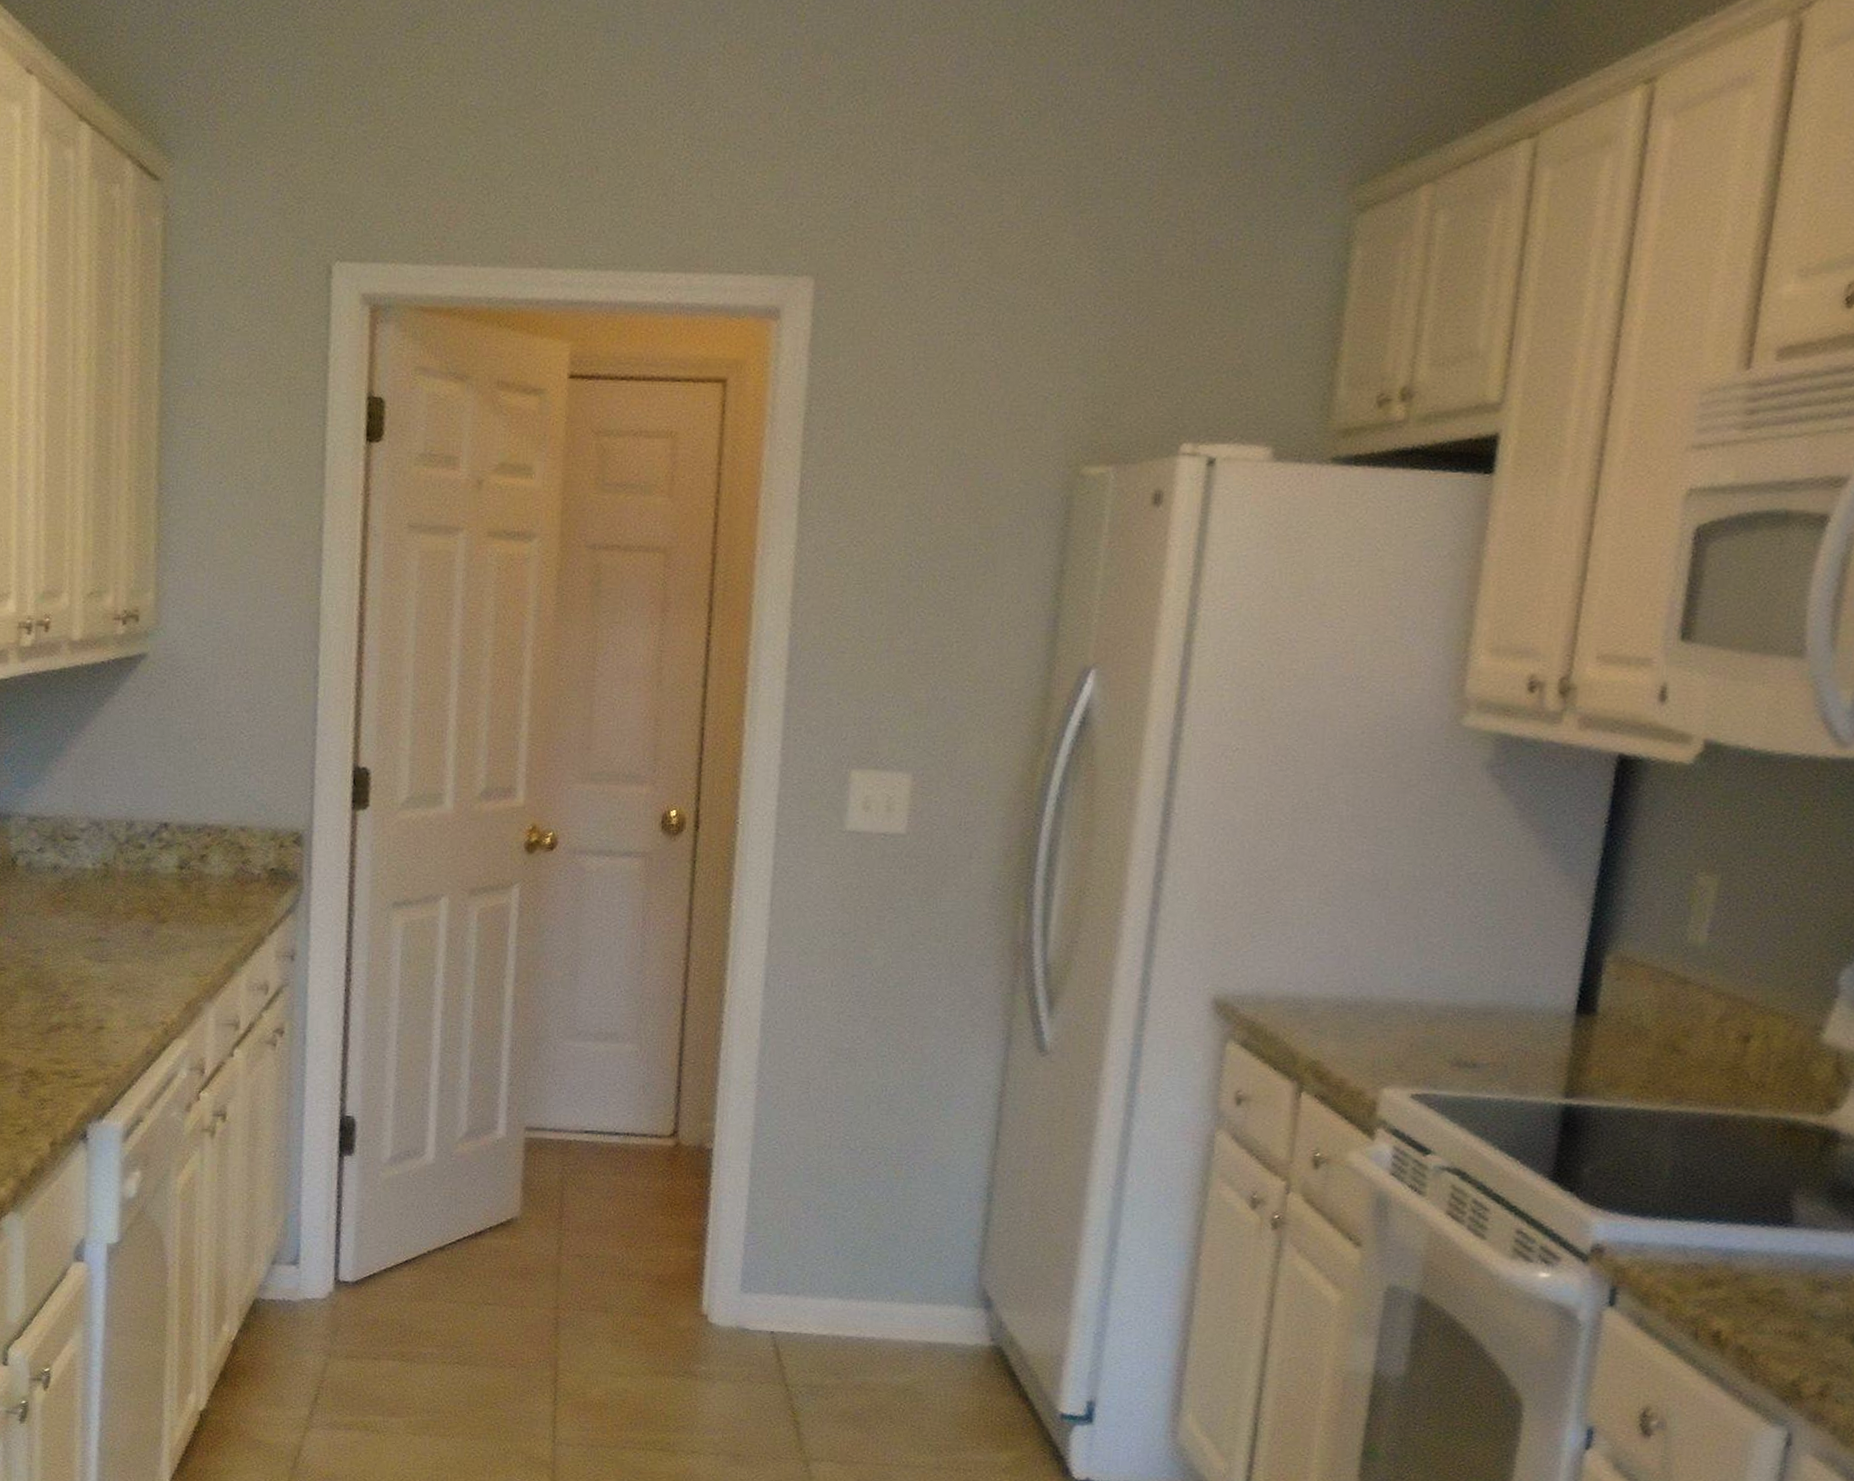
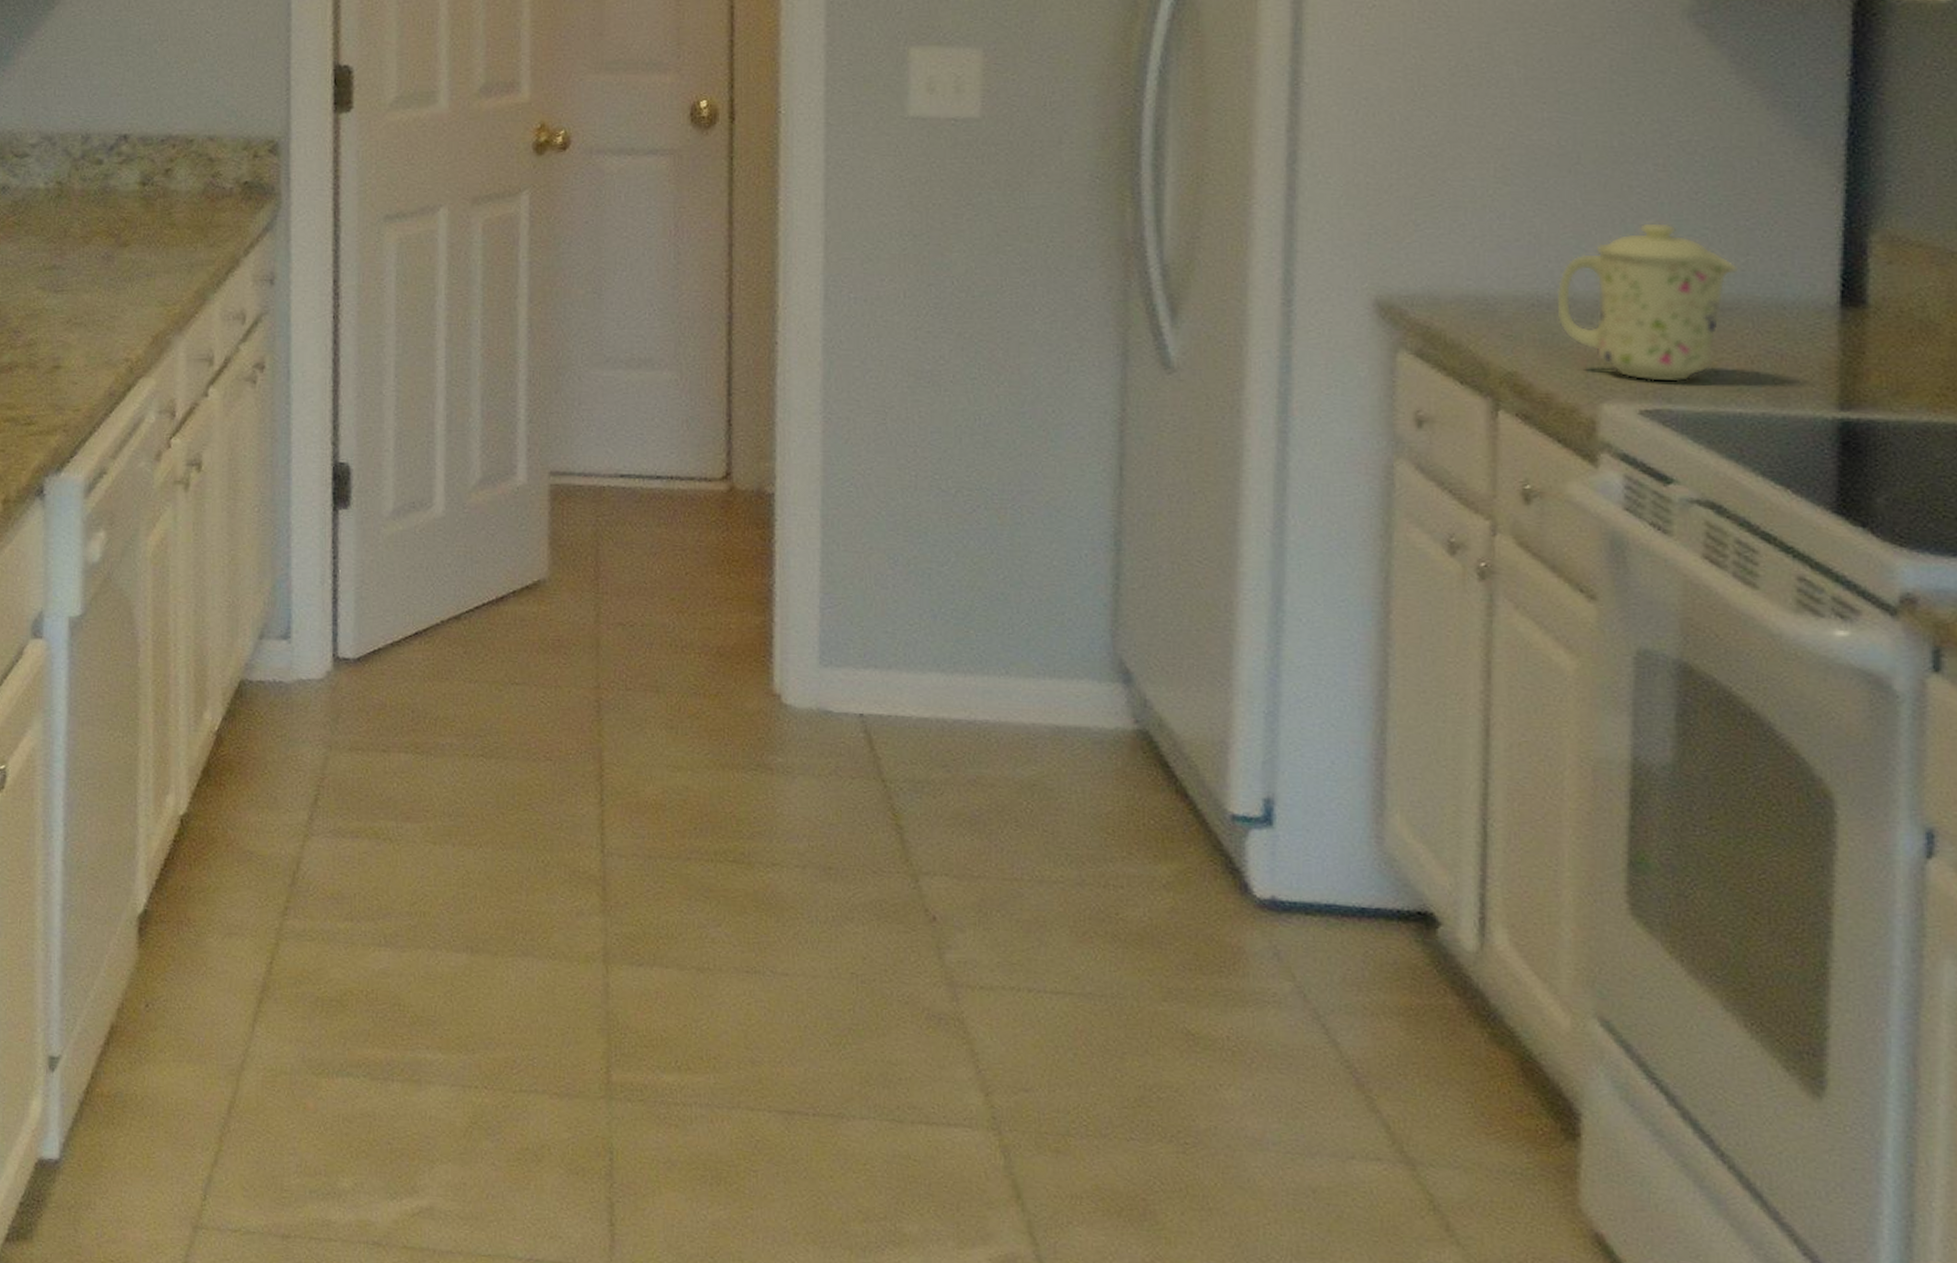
mug: none [1355,939,1501,1072] -> present [1555,222,1738,382]

